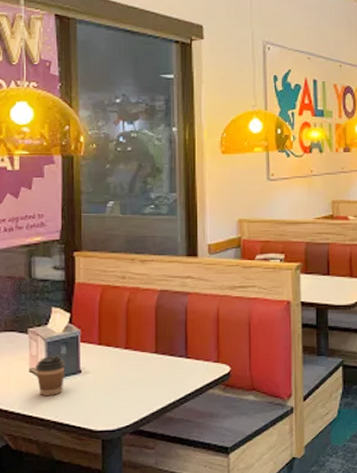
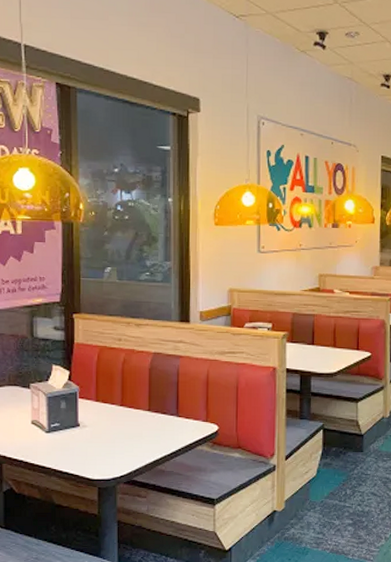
coffee cup: present [36,355,66,396] -> none [37,409,65,446]

